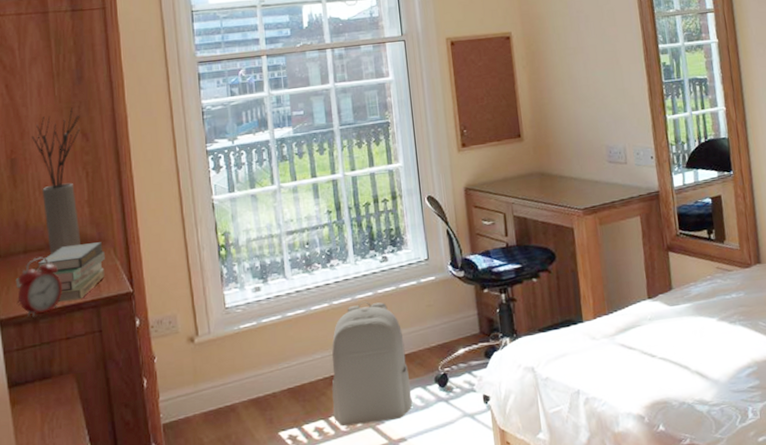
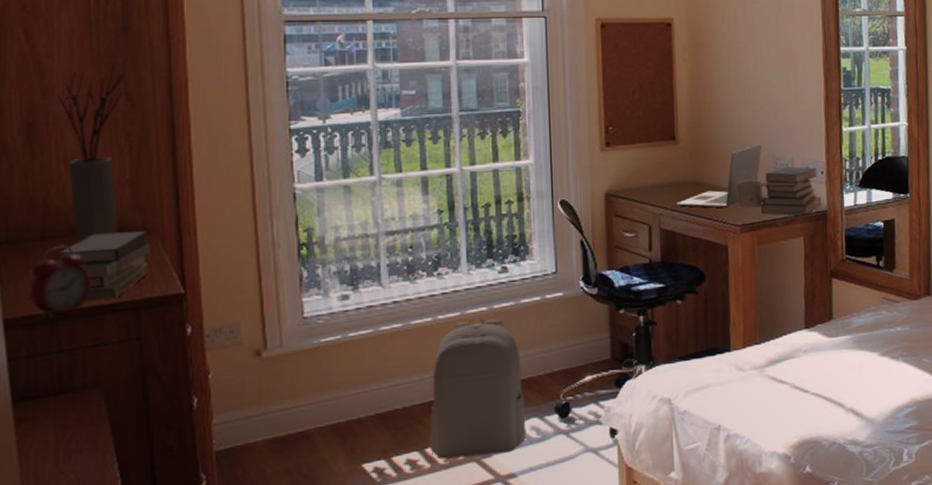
laptop: none [526,136,597,196] -> present [676,144,762,208]
mug: none [577,168,606,194] -> present [737,180,769,209]
books: none [600,153,654,198] -> present [761,166,822,215]

